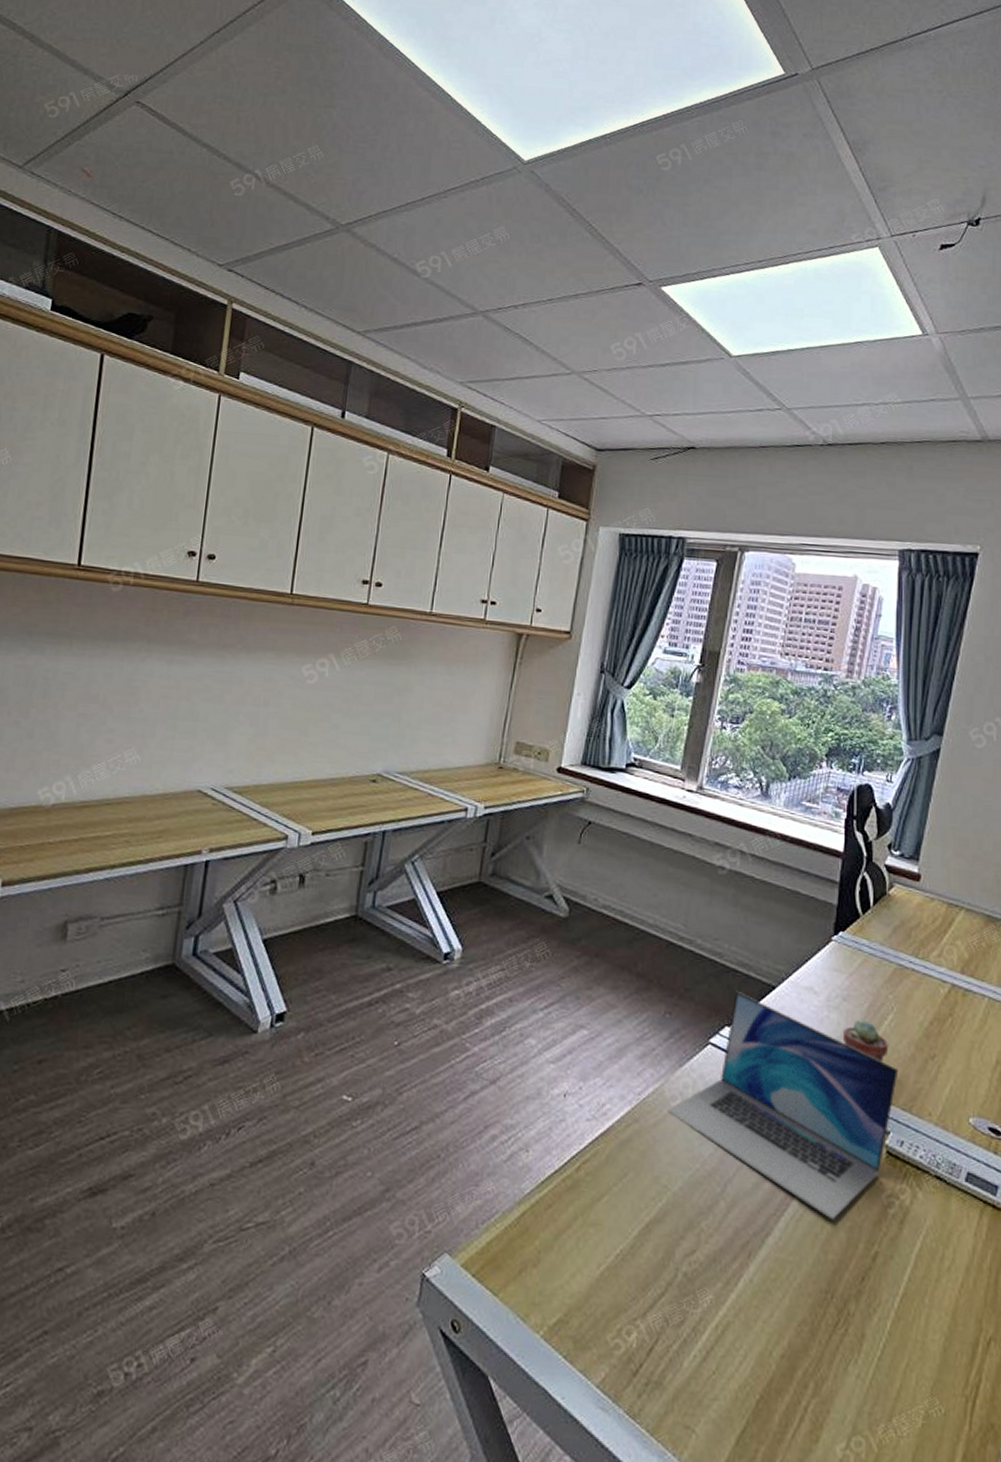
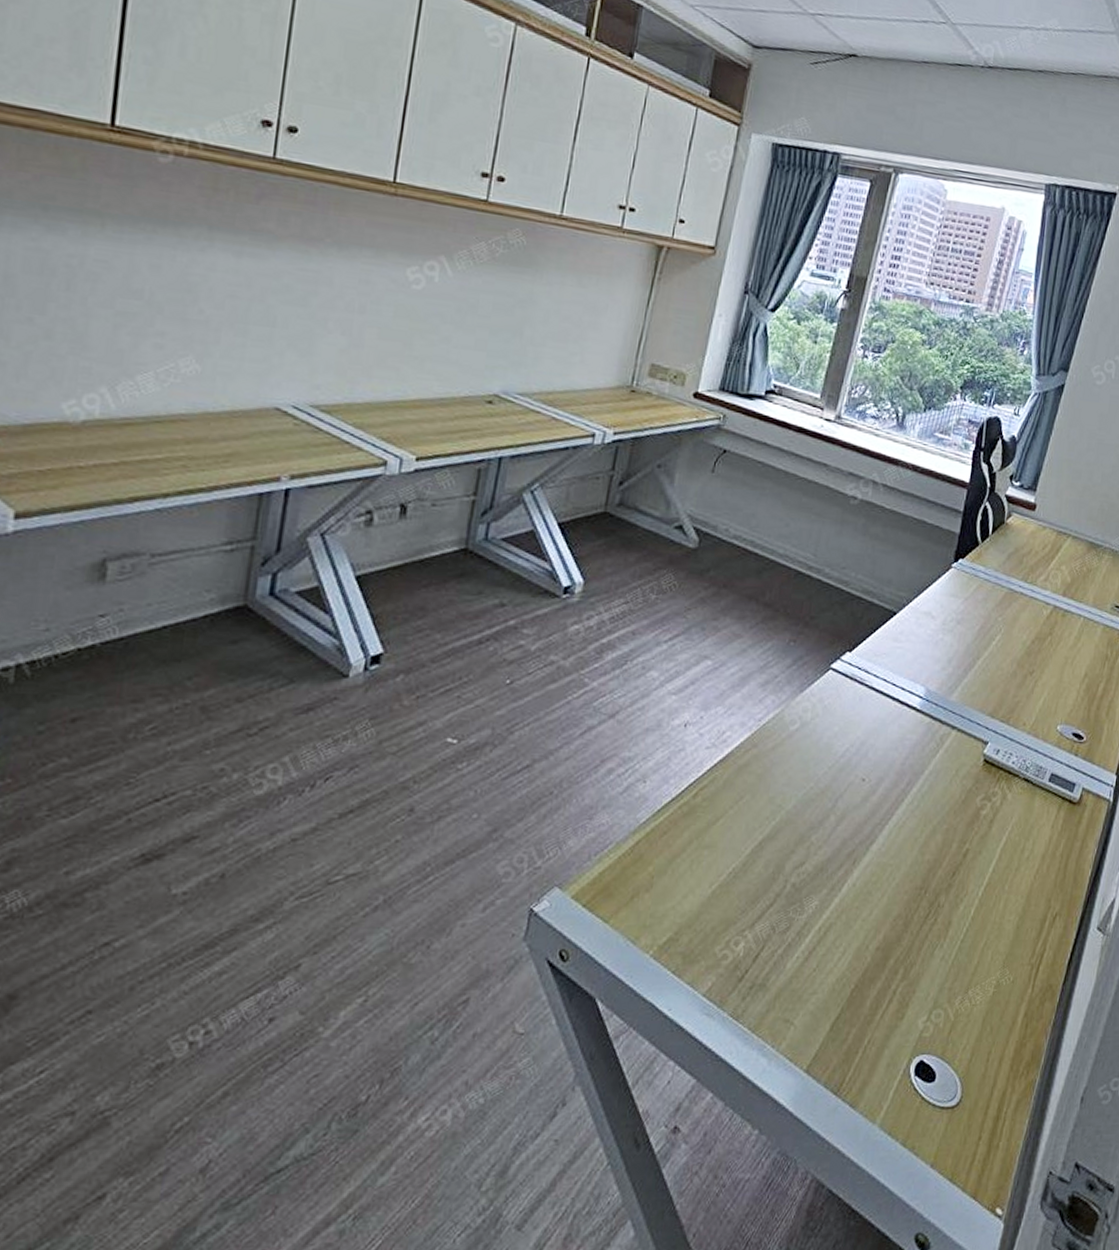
laptop: present [667,992,899,1220] -> none [786,618,1001,825]
potted succulent: present [842,1020,889,1062] -> none [953,642,995,680]

